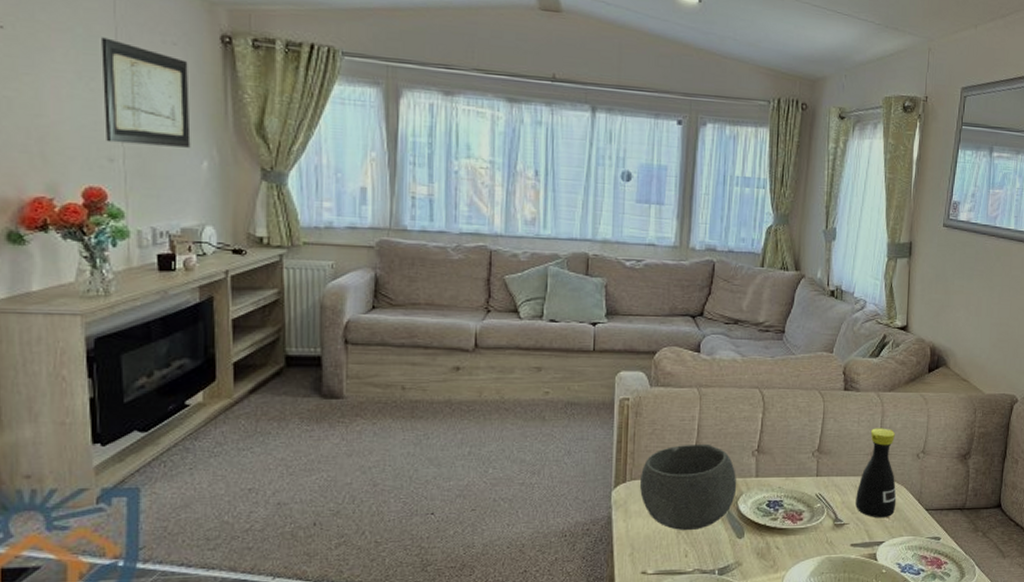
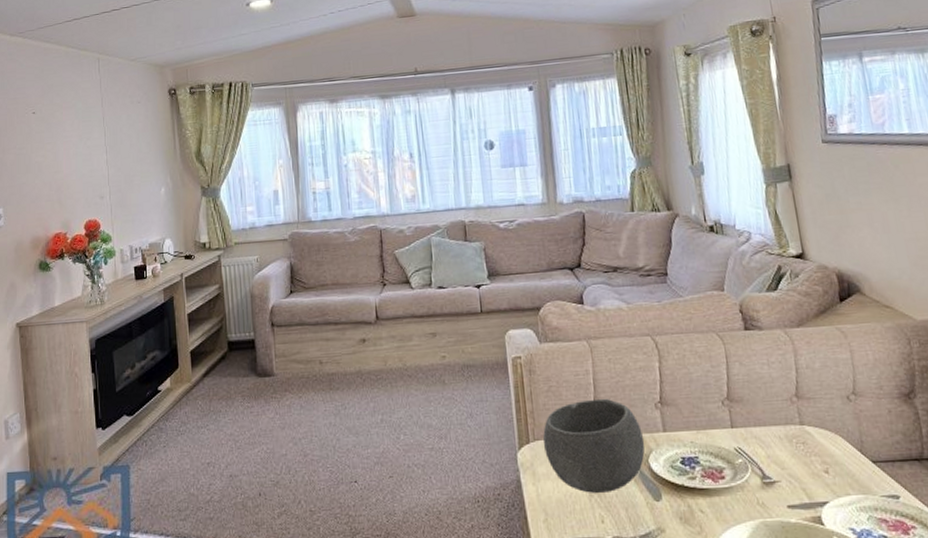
wall art: present [101,37,191,148] -> none [93,107,153,184]
bottle: present [855,428,897,518] -> none [782,368,834,474]

